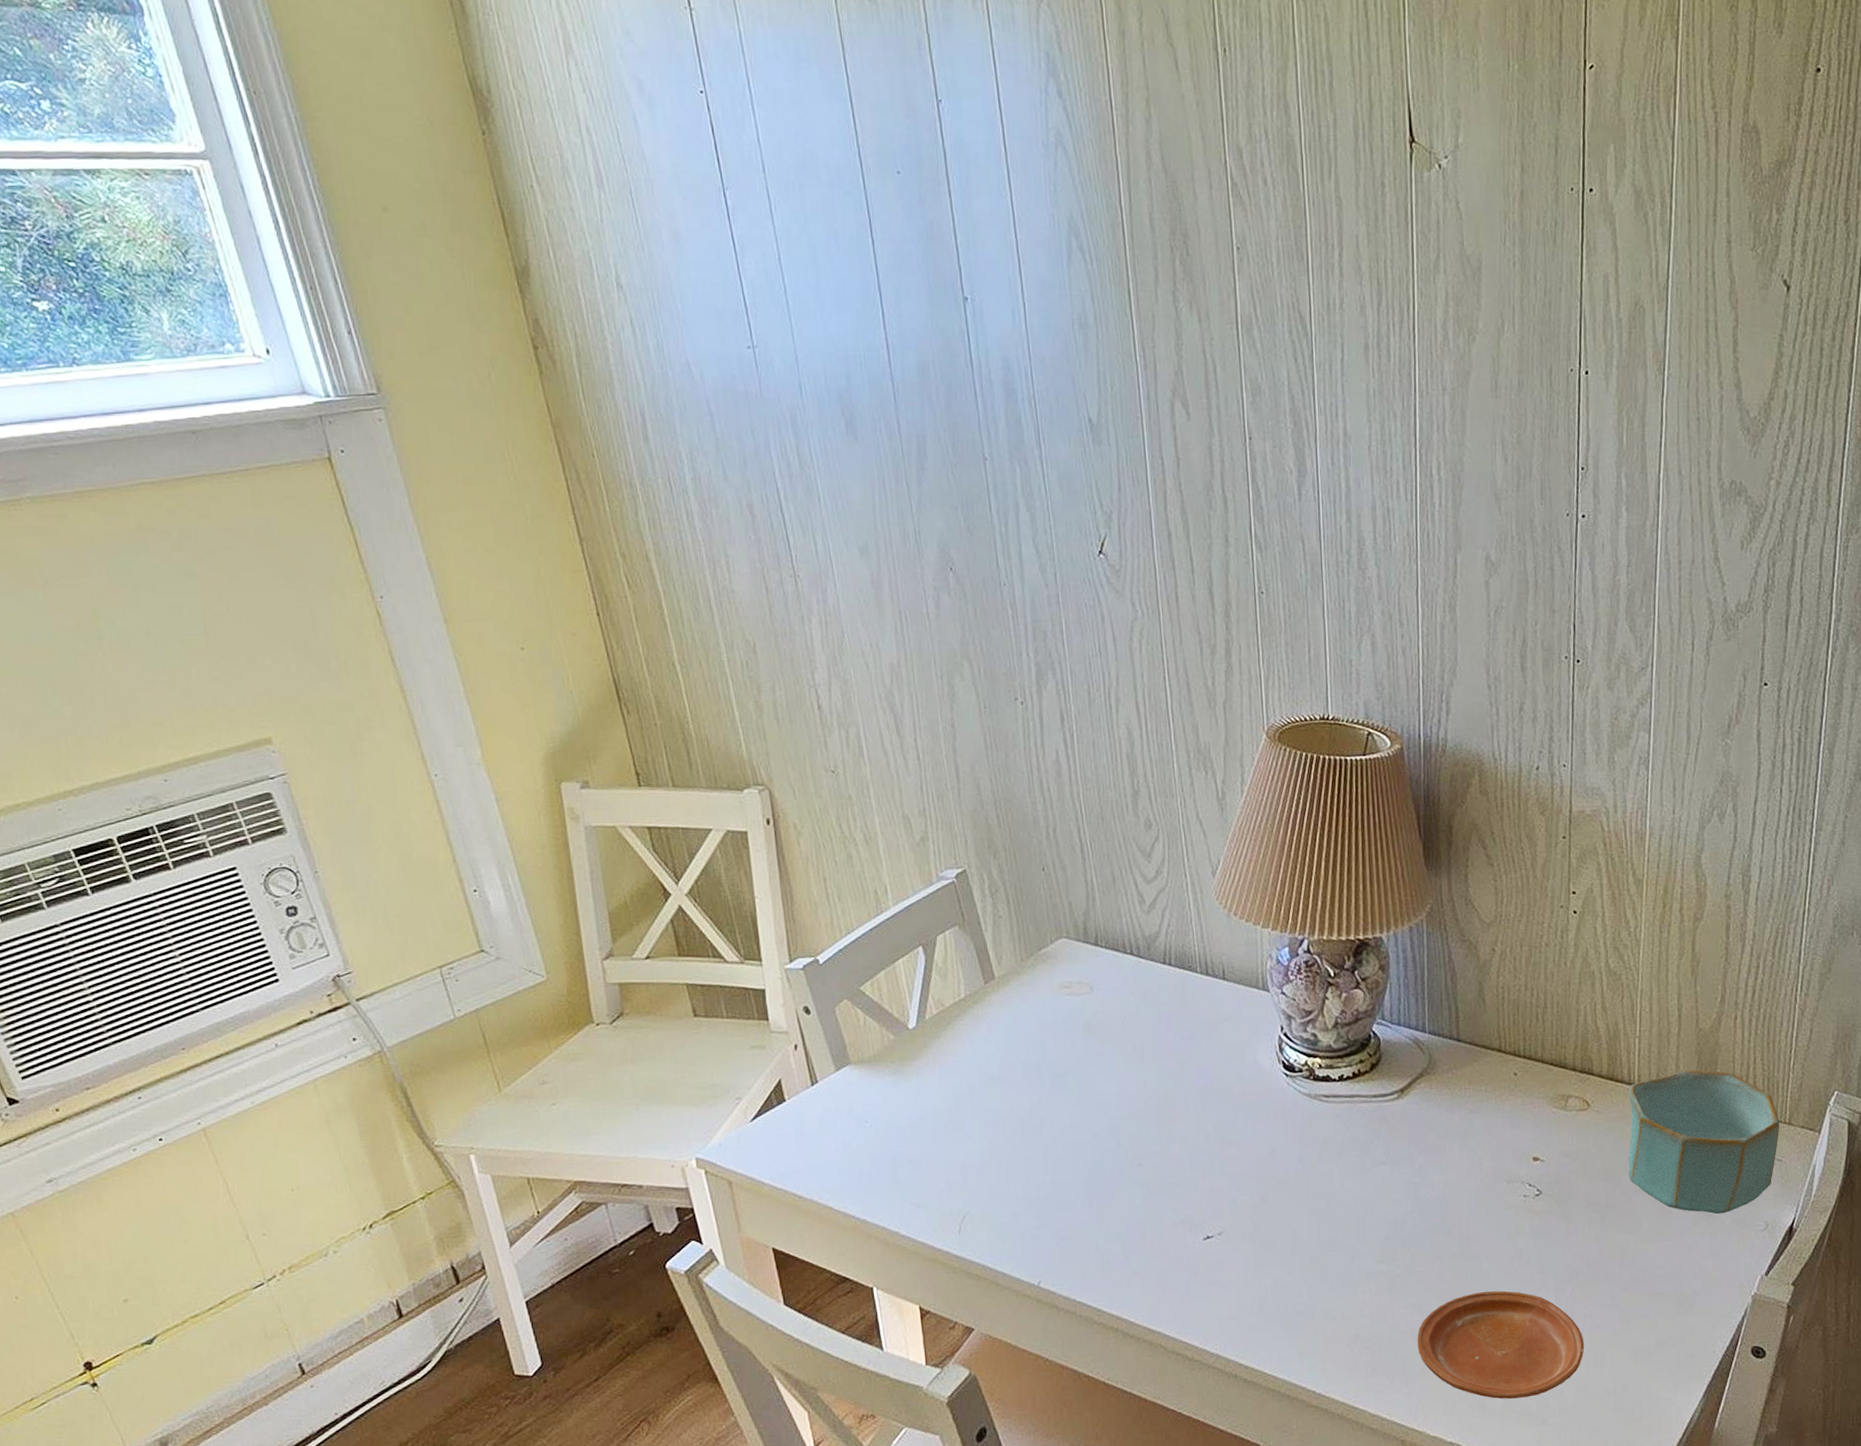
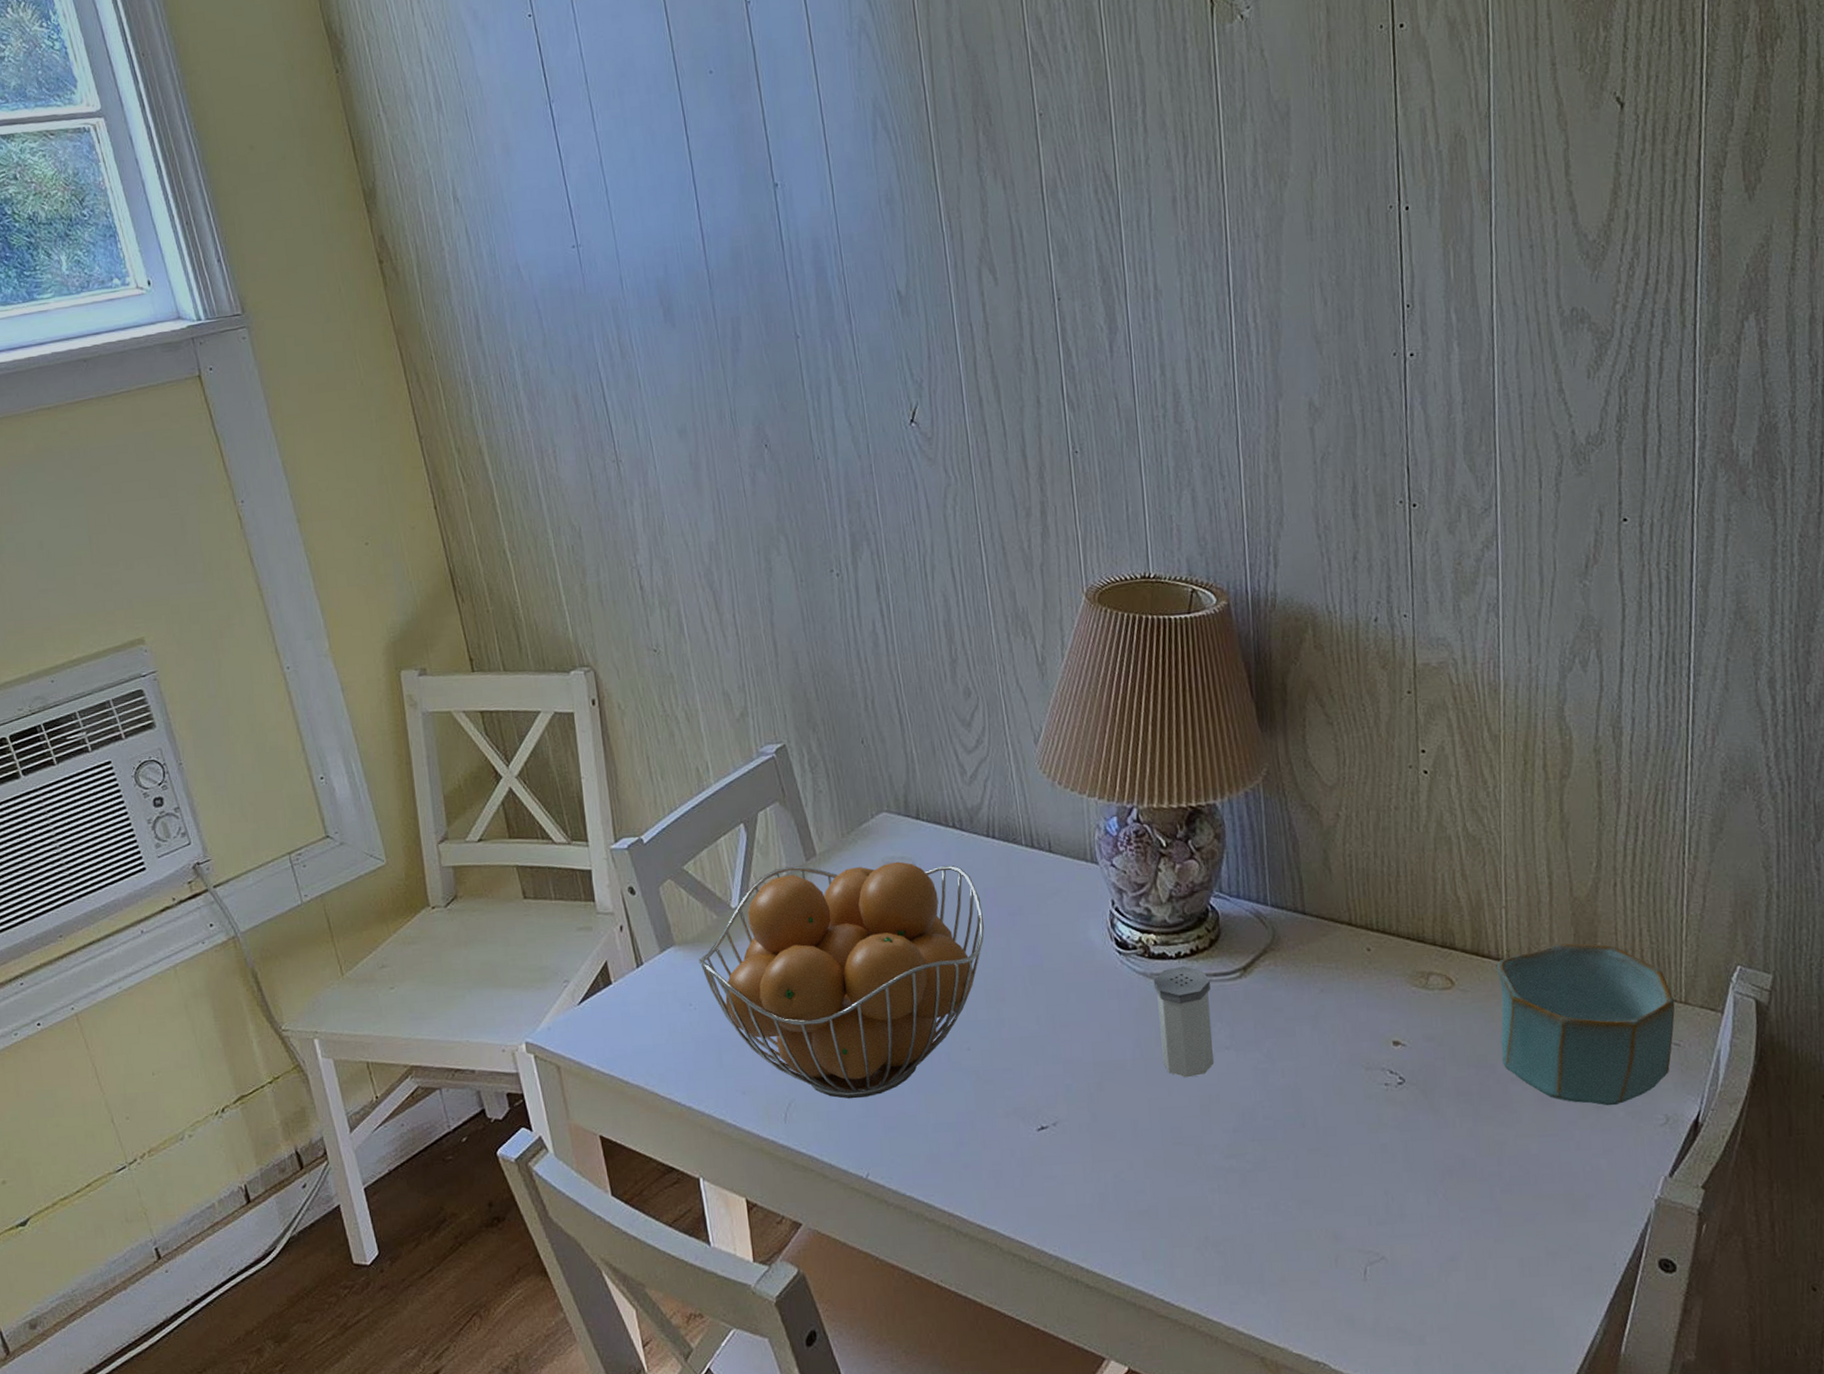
fruit basket: none [874,986,1158,1212] -> present [698,861,984,1099]
salt shaker: none [1317,1088,1371,1191] -> present [1153,966,1214,1078]
plate: present [1417,1290,1585,1399] -> none [1273,1190,1463,1314]

